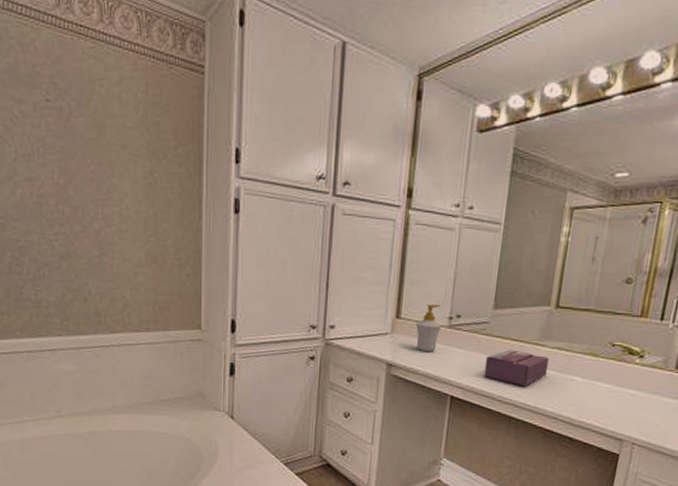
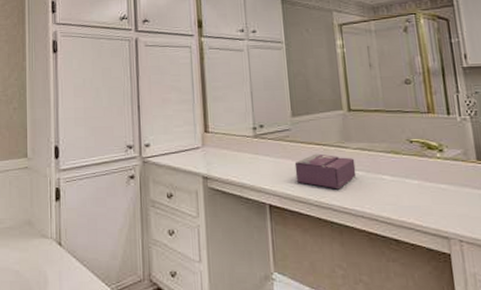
soap bottle: present [415,304,442,351] -> none [223,117,248,162]

